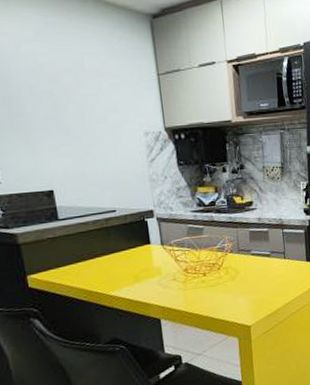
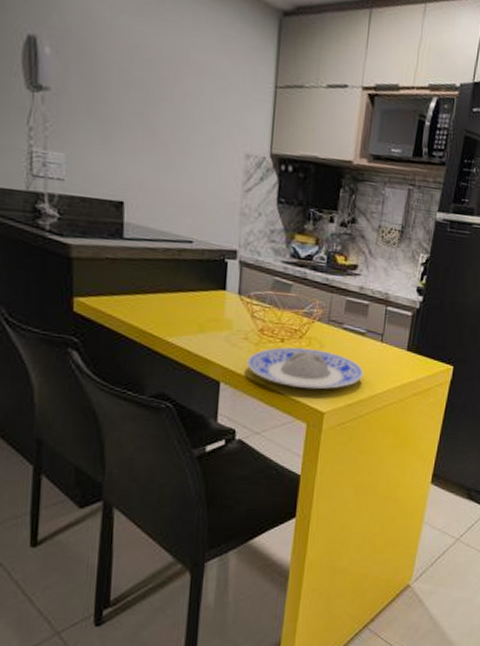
plate: none [179,275,276,311] -> present [247,347,364,390]

